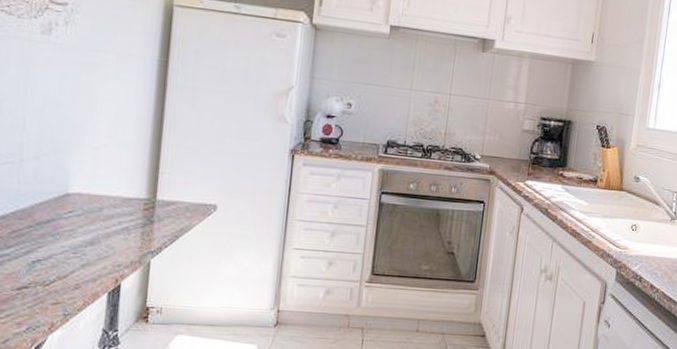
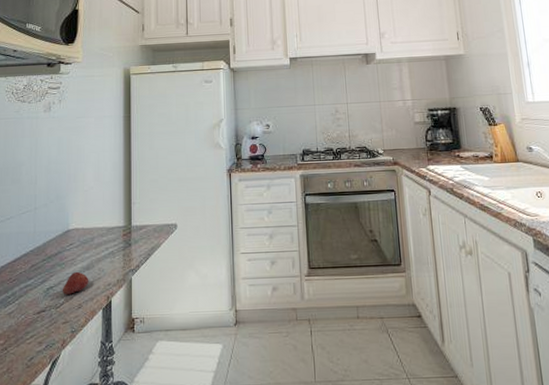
fruit: none [53,245,92,272] -> present [62,271,89,295]

